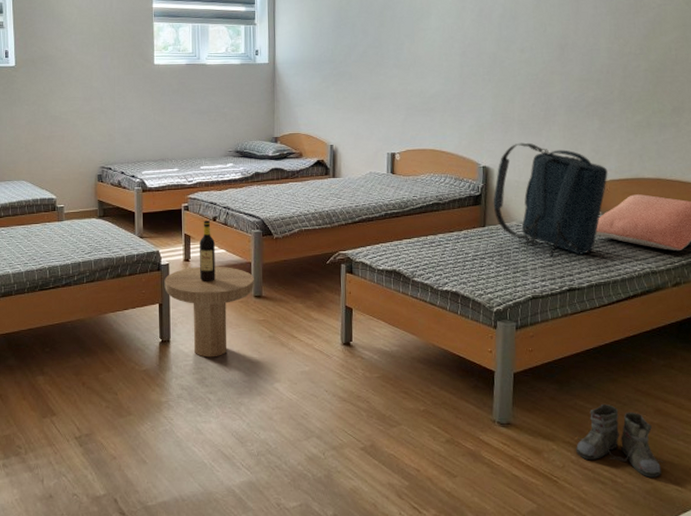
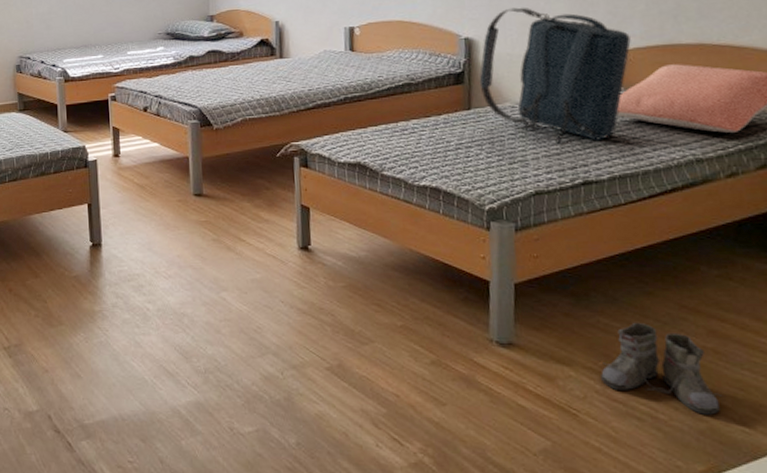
side table: present [164,220,254,358] -> none [92,111,193,263]

